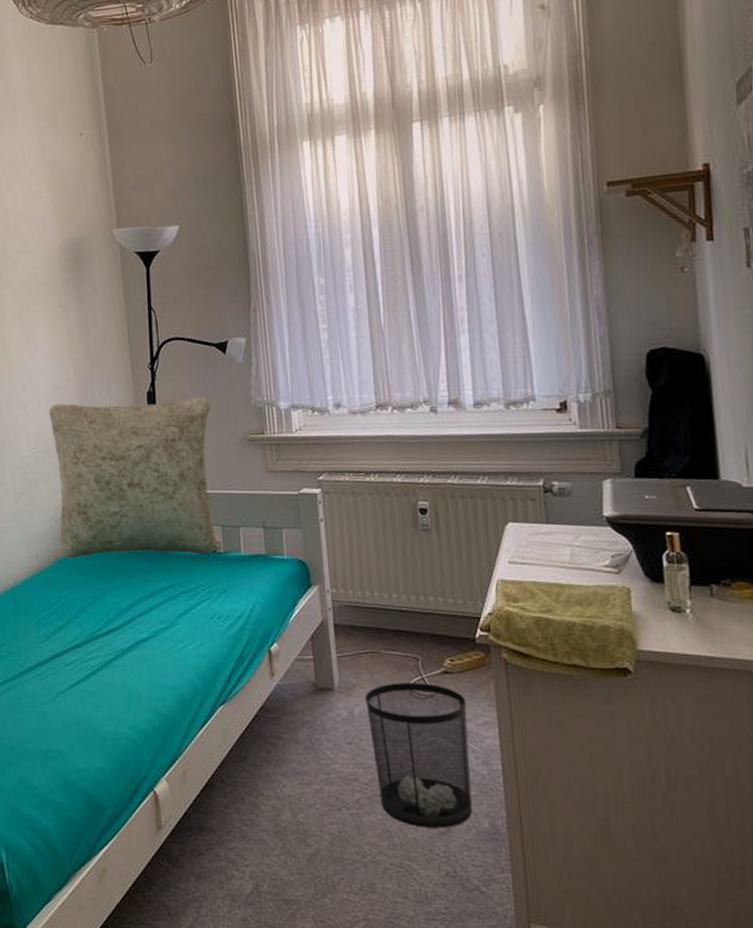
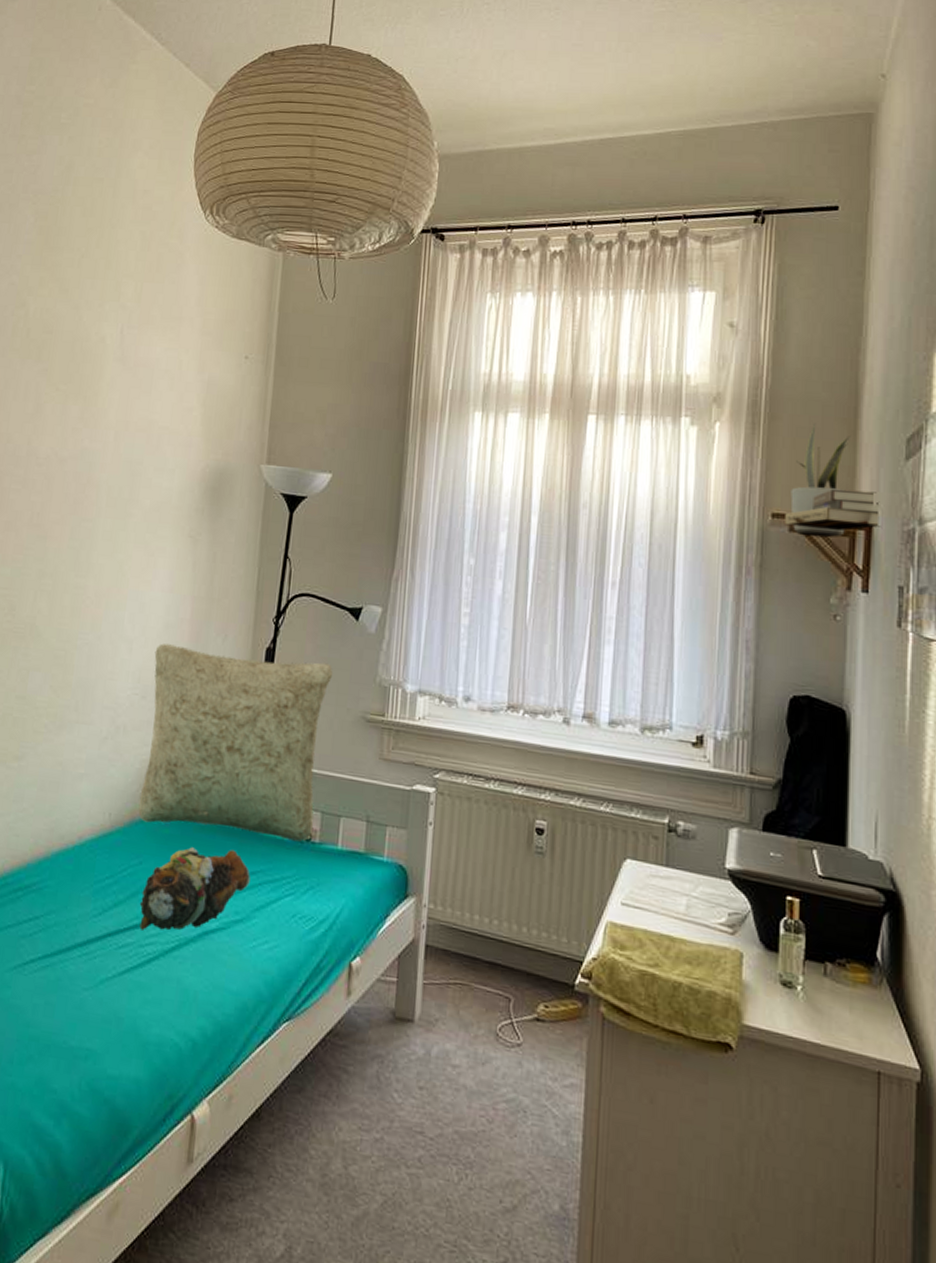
stuffed animal: none [76,570,169,648] -> present [139,847,250,930]
waste bin: present [364,683,473,828] -> none [444,1023,555,1205]
books: none [620,141,719,191] -> present [785,488,881,532]
potted plant: none [623,86,683,198] -> present [790,423,850,538]

